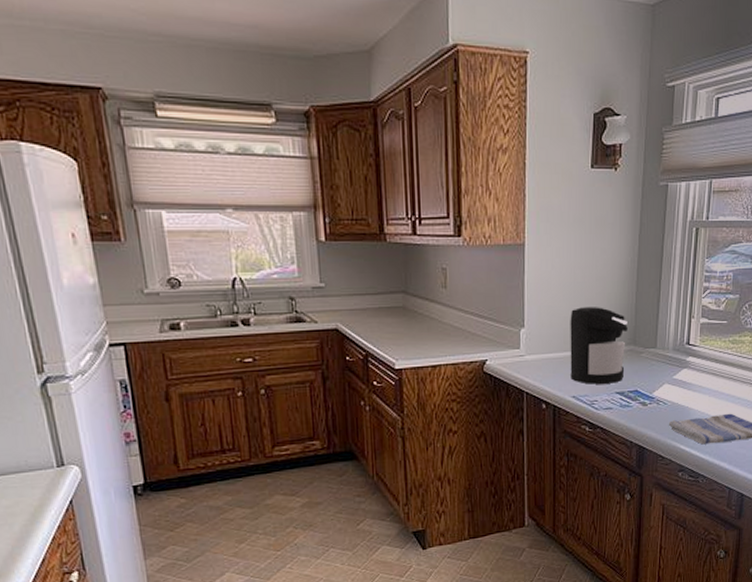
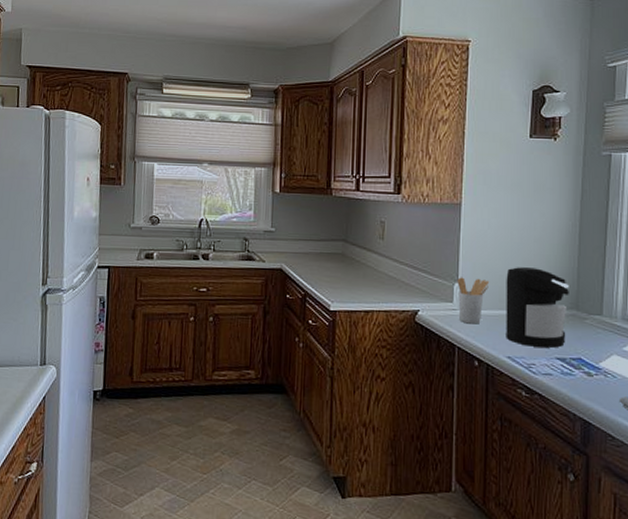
utensil holder: none [523,322,555,369] -> present [457,277,490,324]

